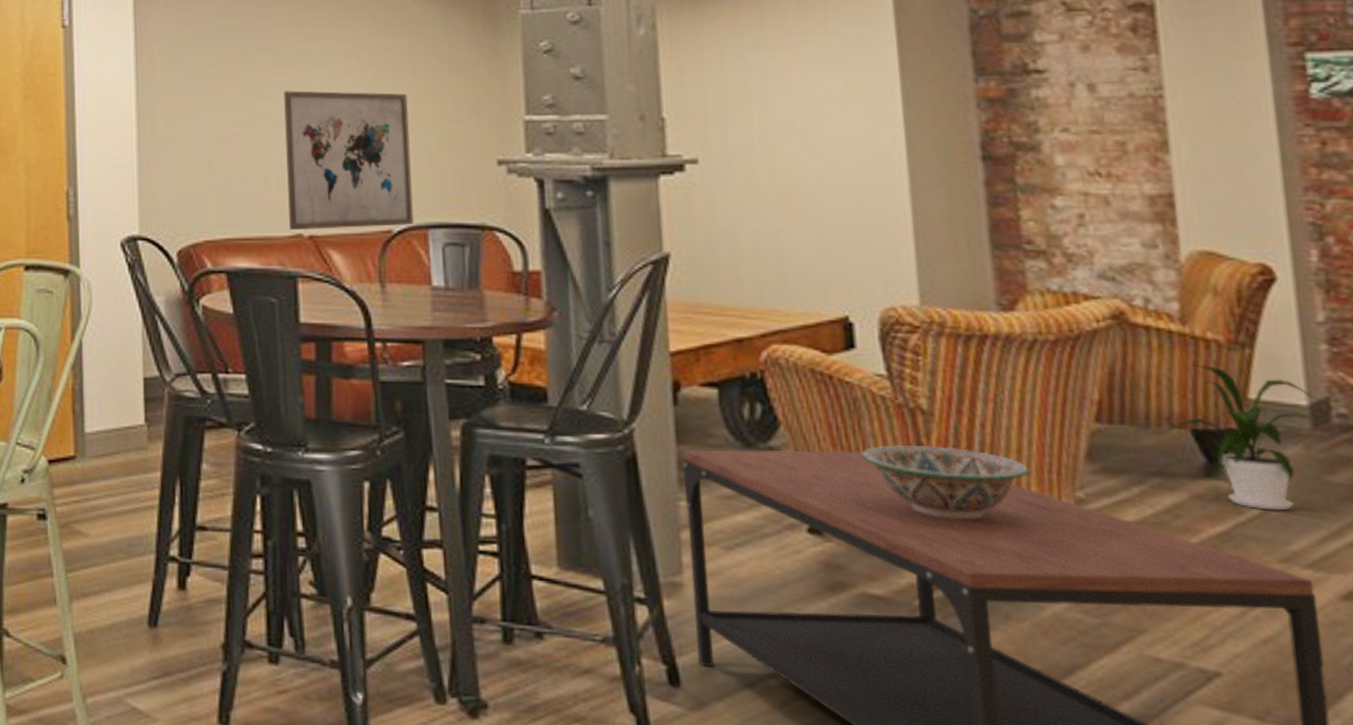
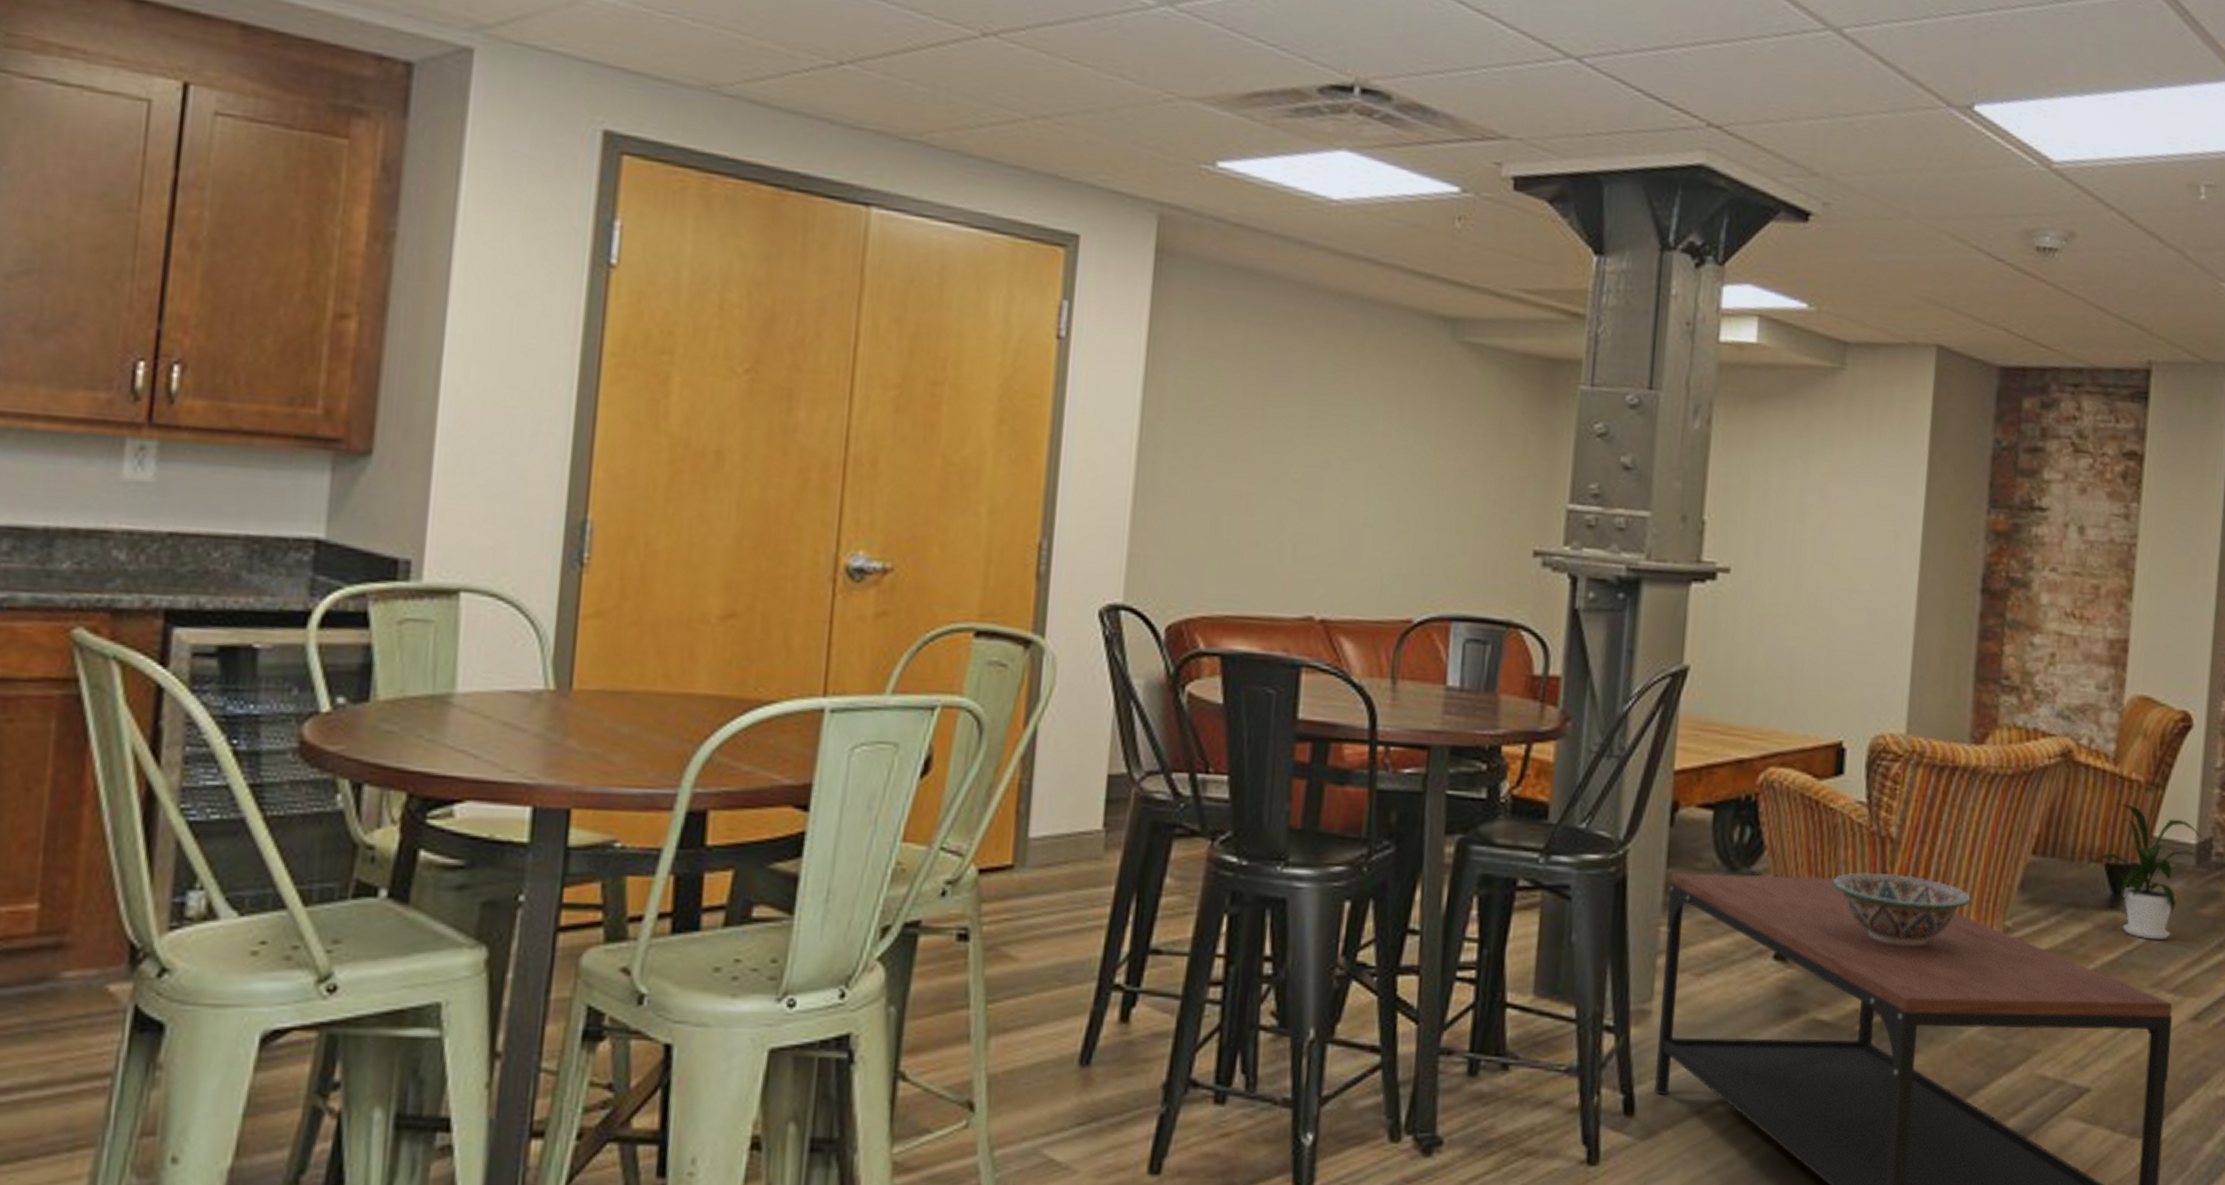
wall art: present [284,91,414,231] -> none [1300,447,1449,616]

